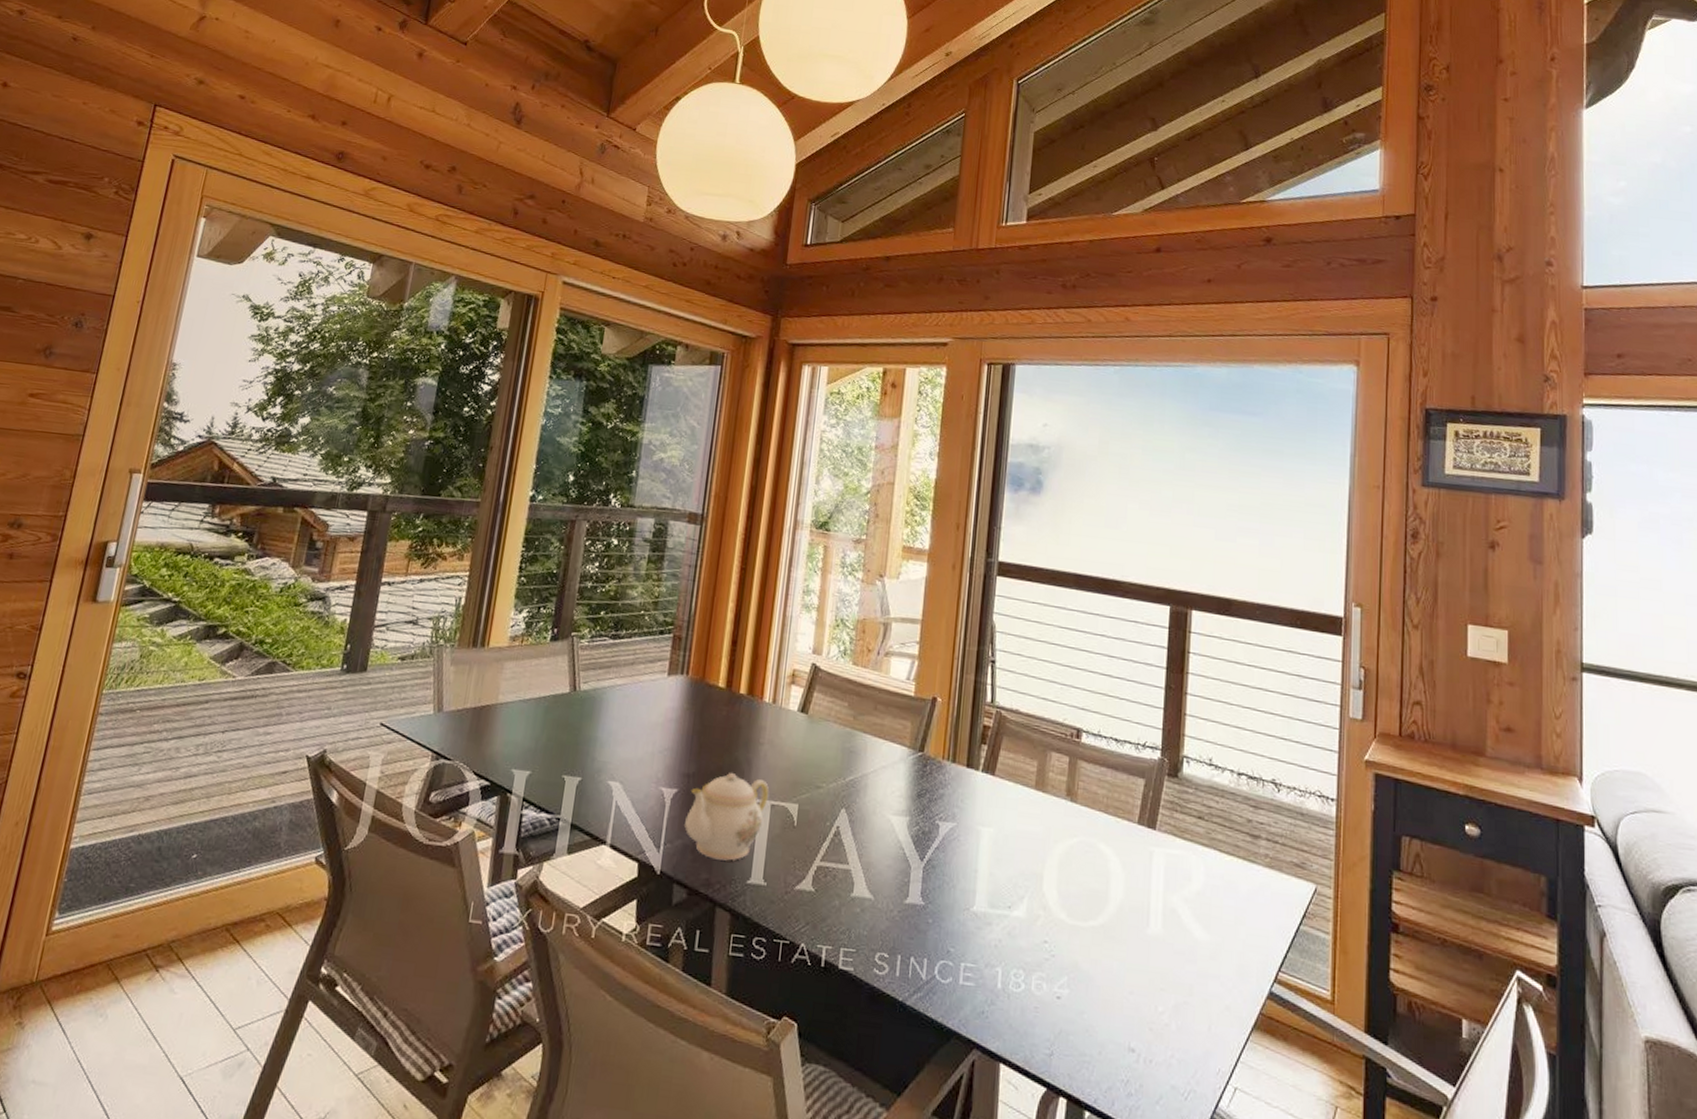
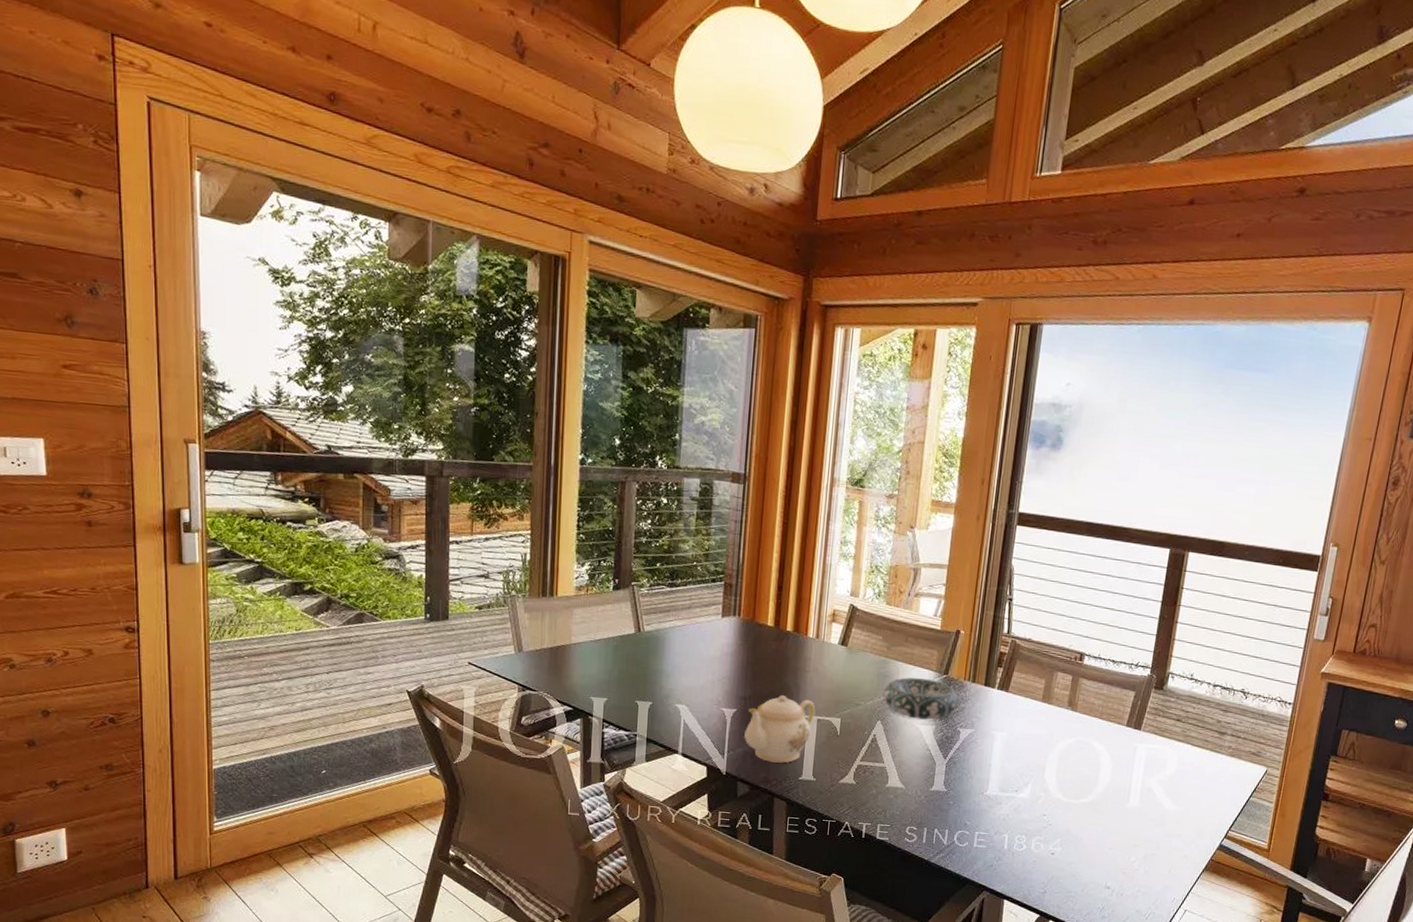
decorative bowl: none [847,754,938,810] -> present [882,677,959,720]

